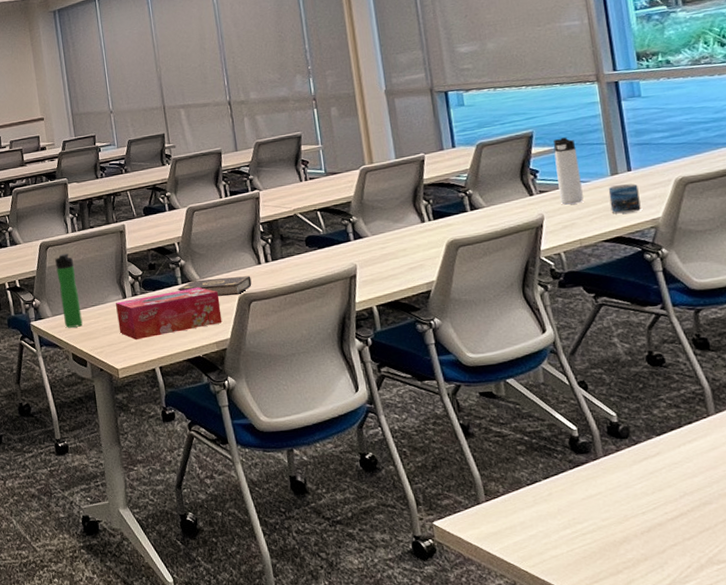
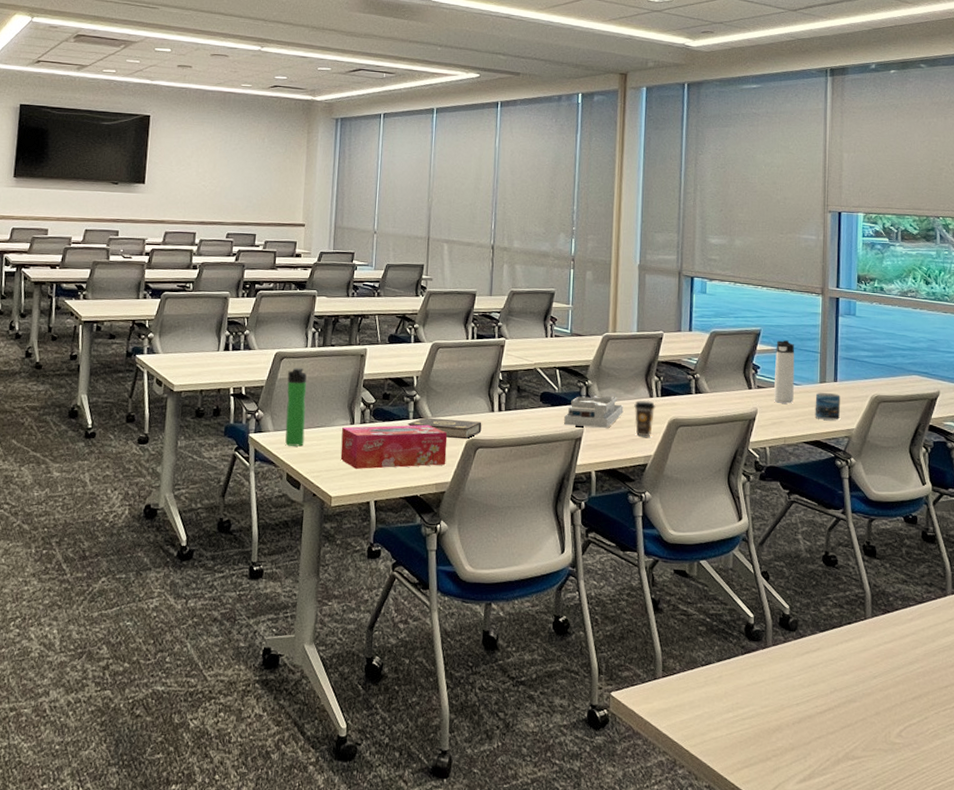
desk organizer: none [334,228,396,266] -> present [564,396,624,428]
coffee cup: none [406,226,430,263] -> present [634,400,656,436]

